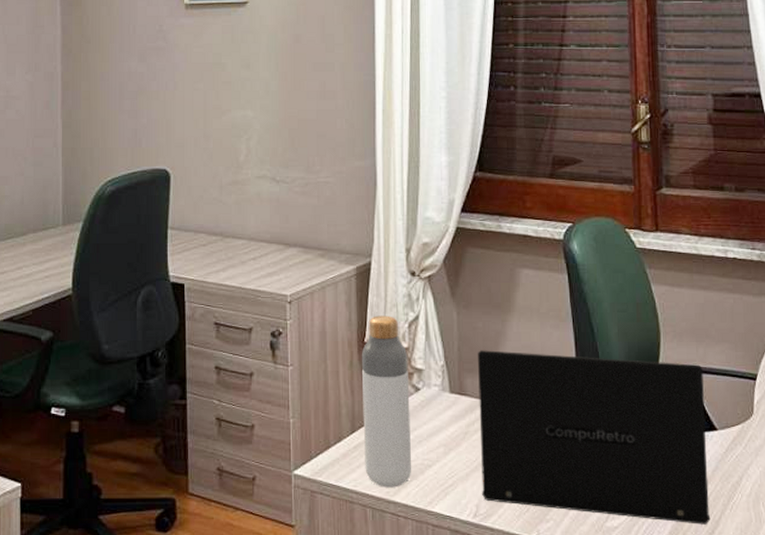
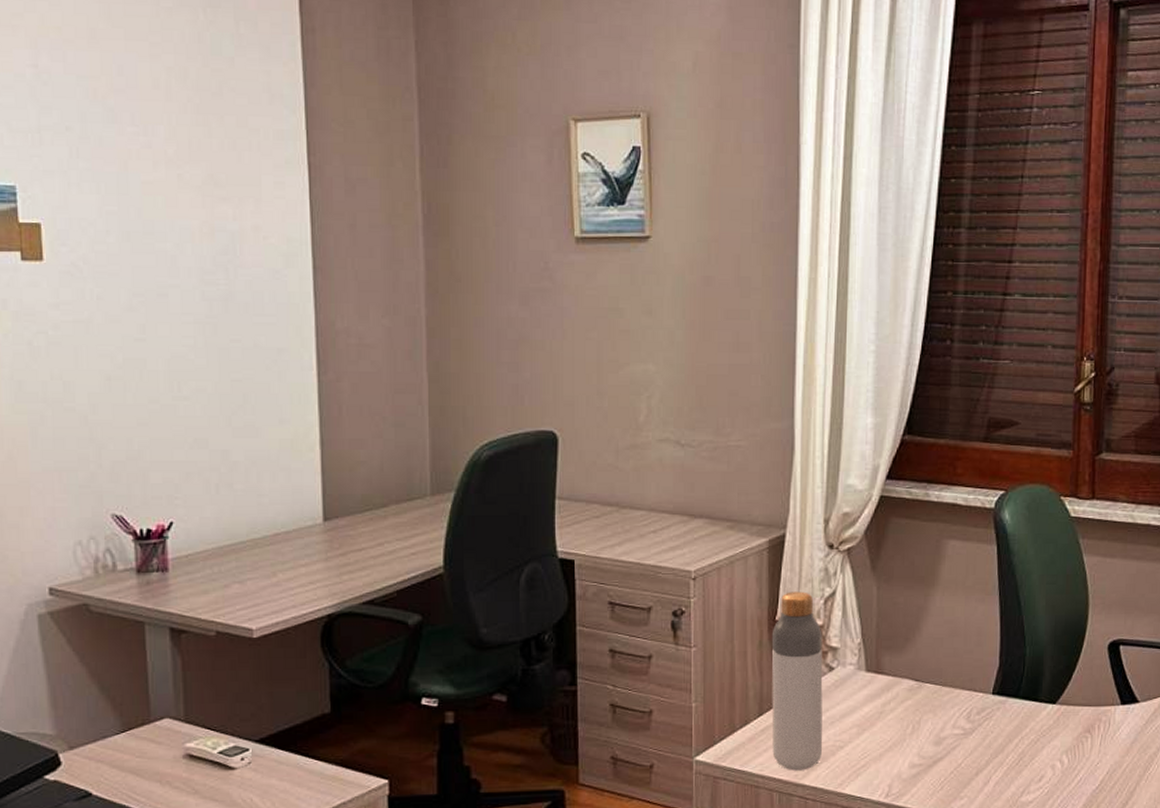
laptop: present [478,350,711,525] -> none [894,626,1129,796]

